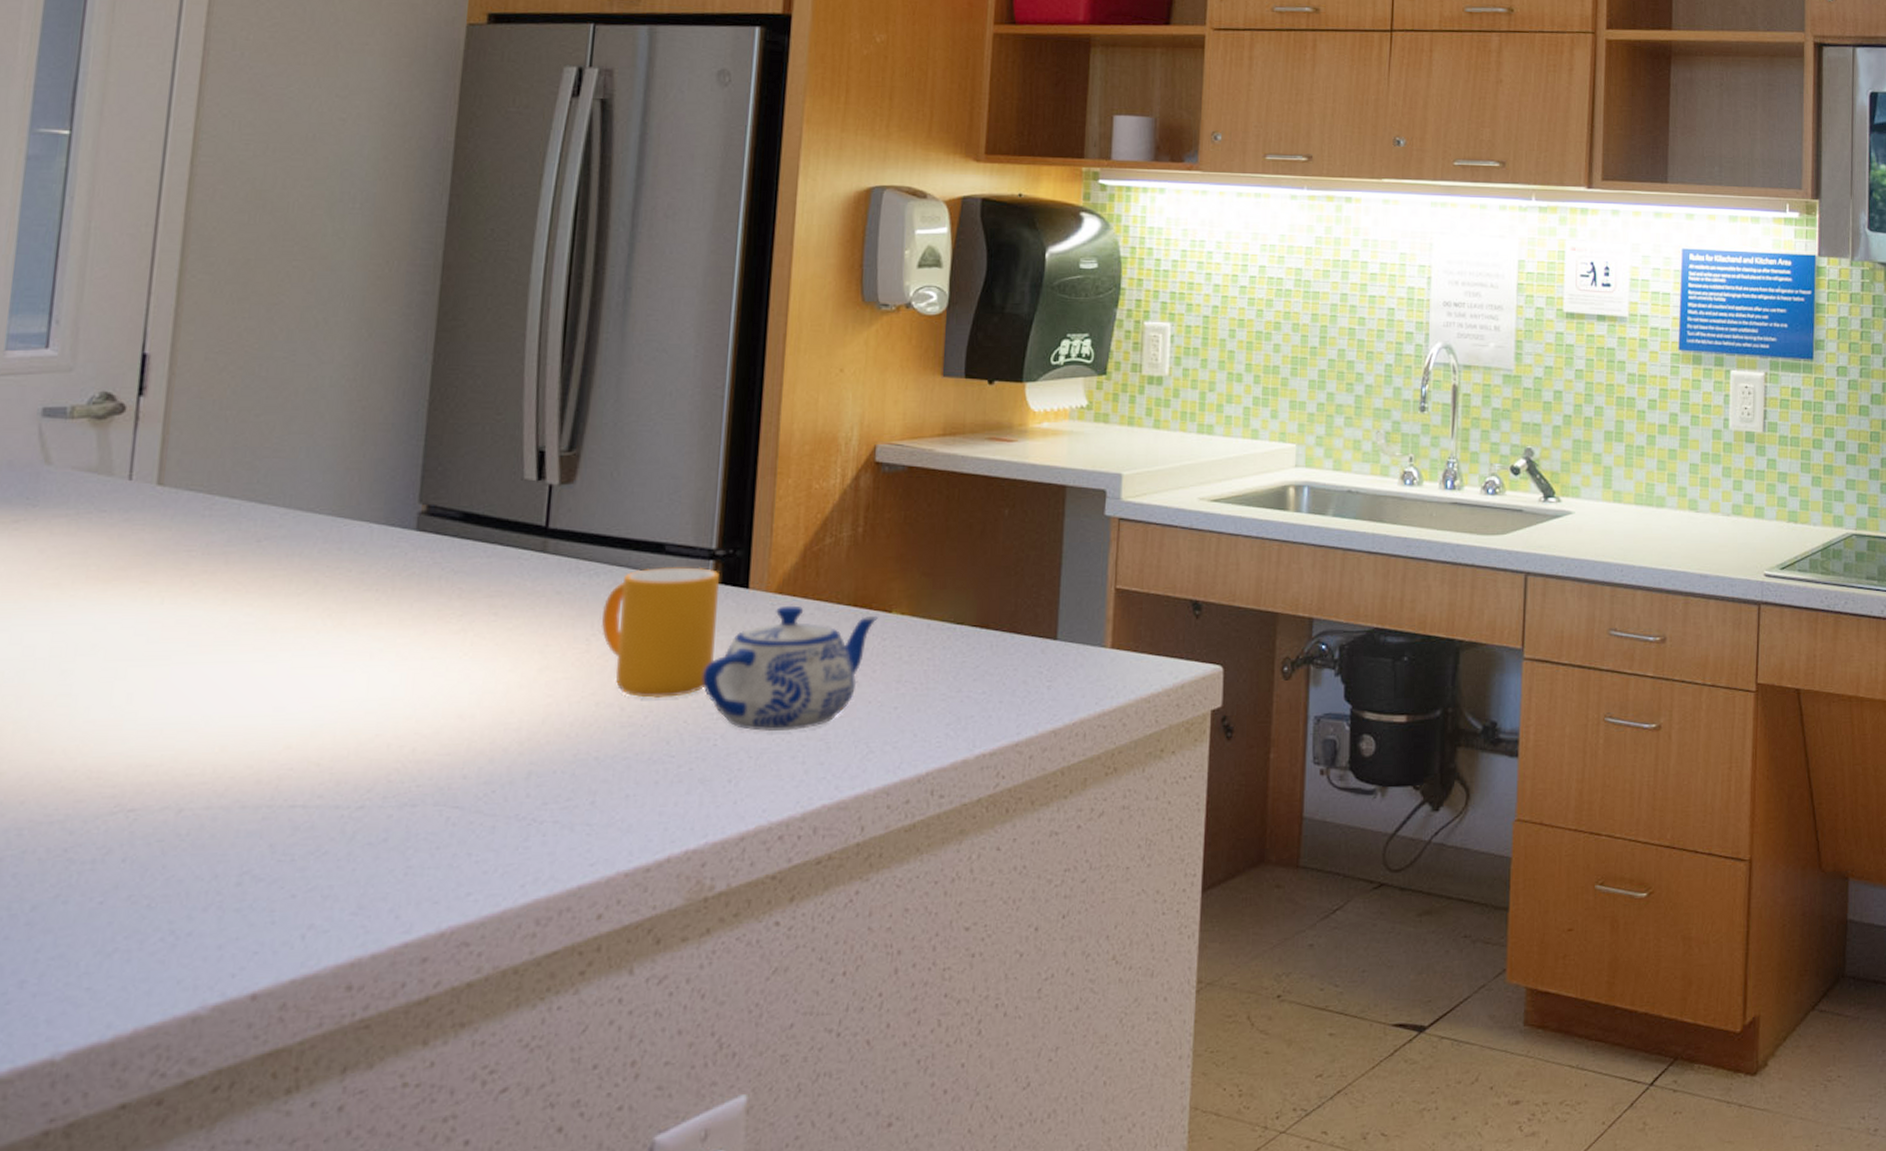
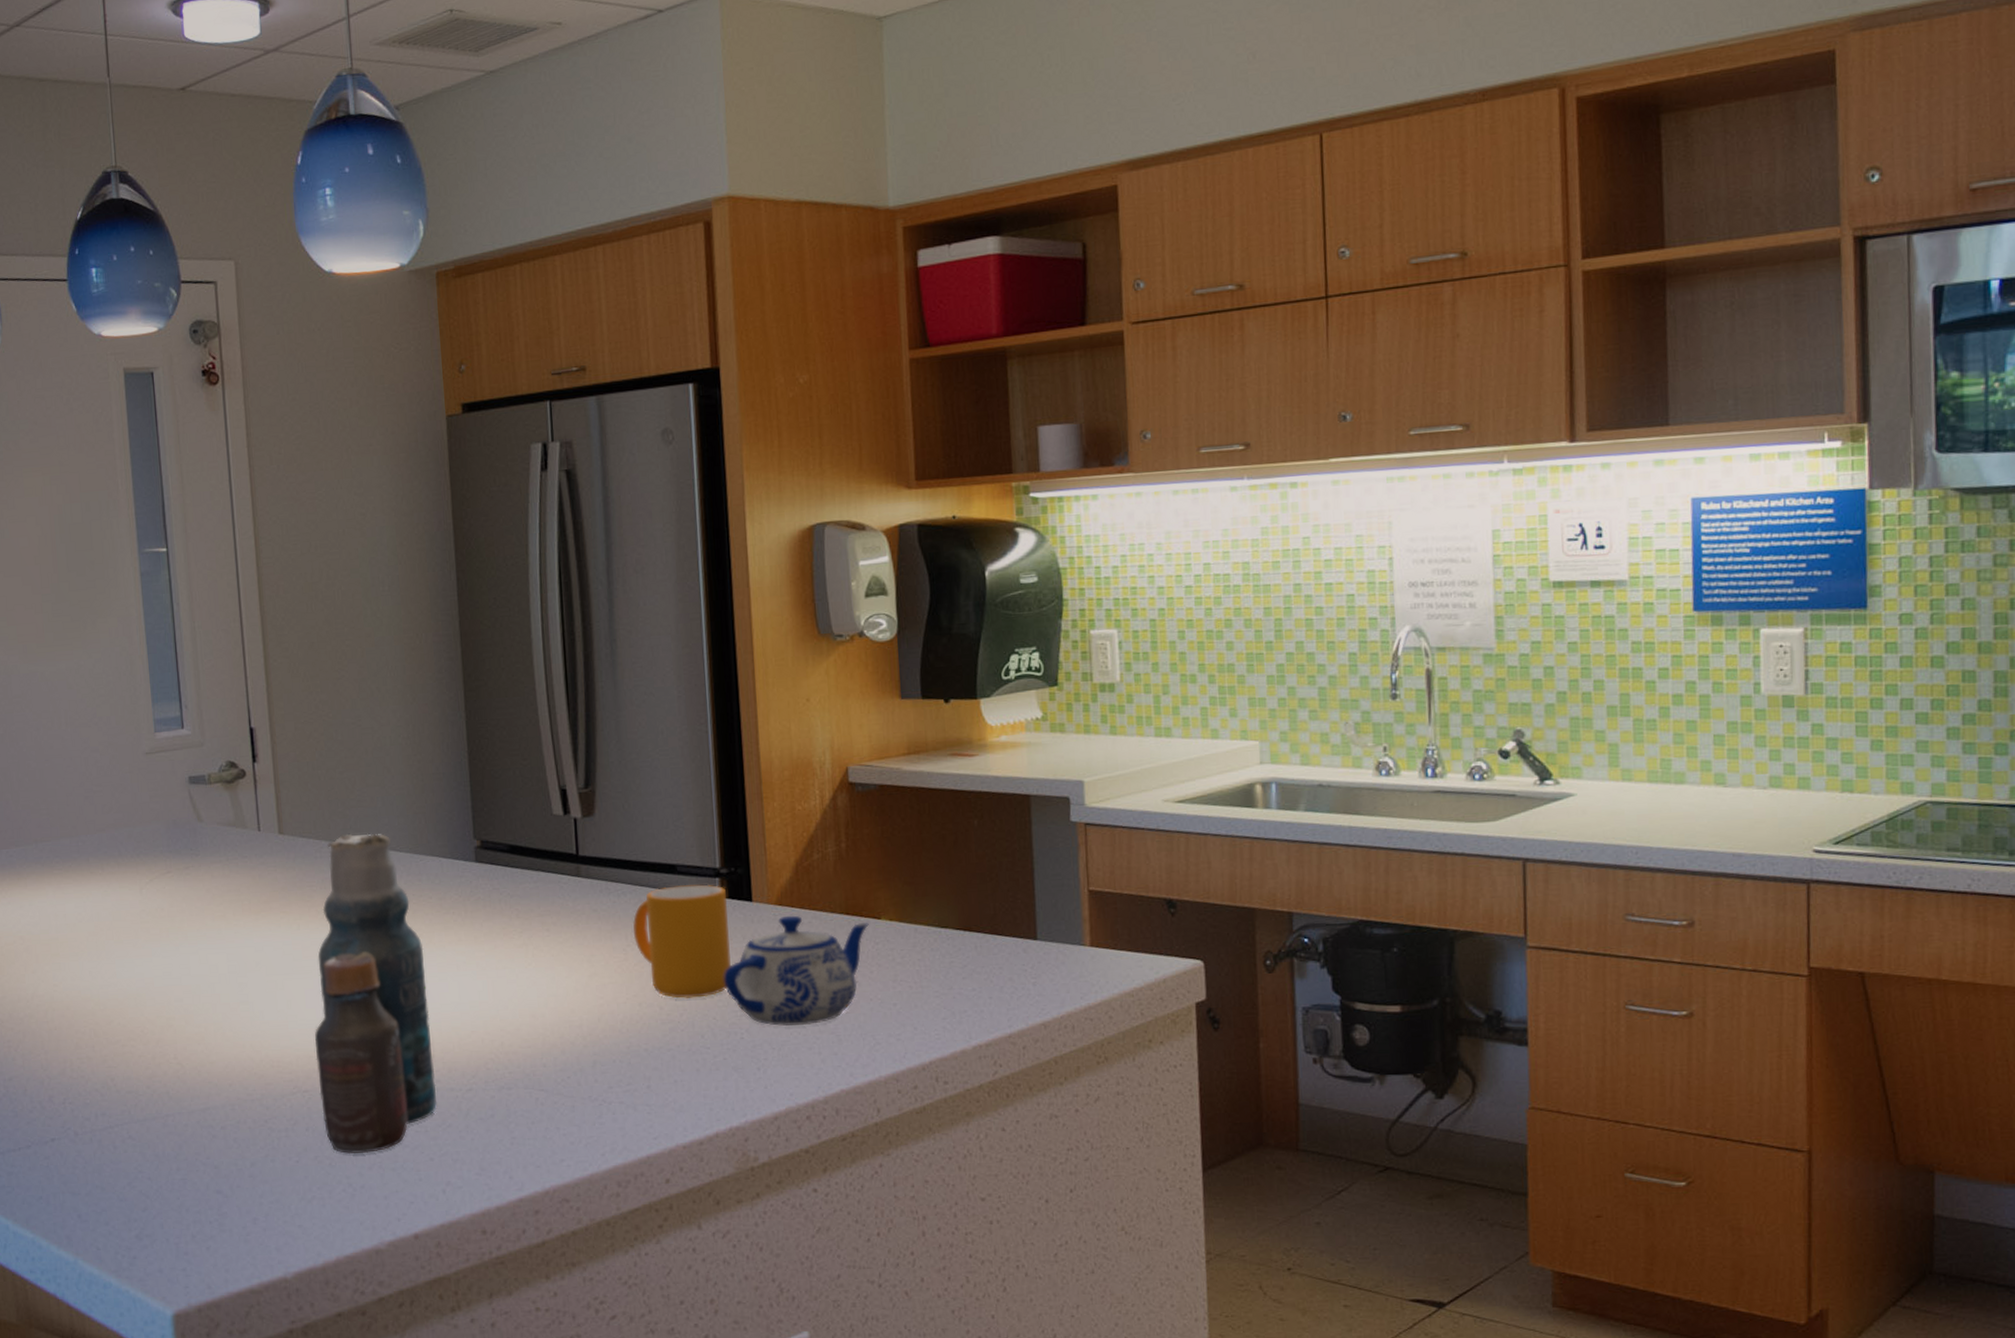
bottle: none [150,488,330,891] -> present [314,833,438,1154]

